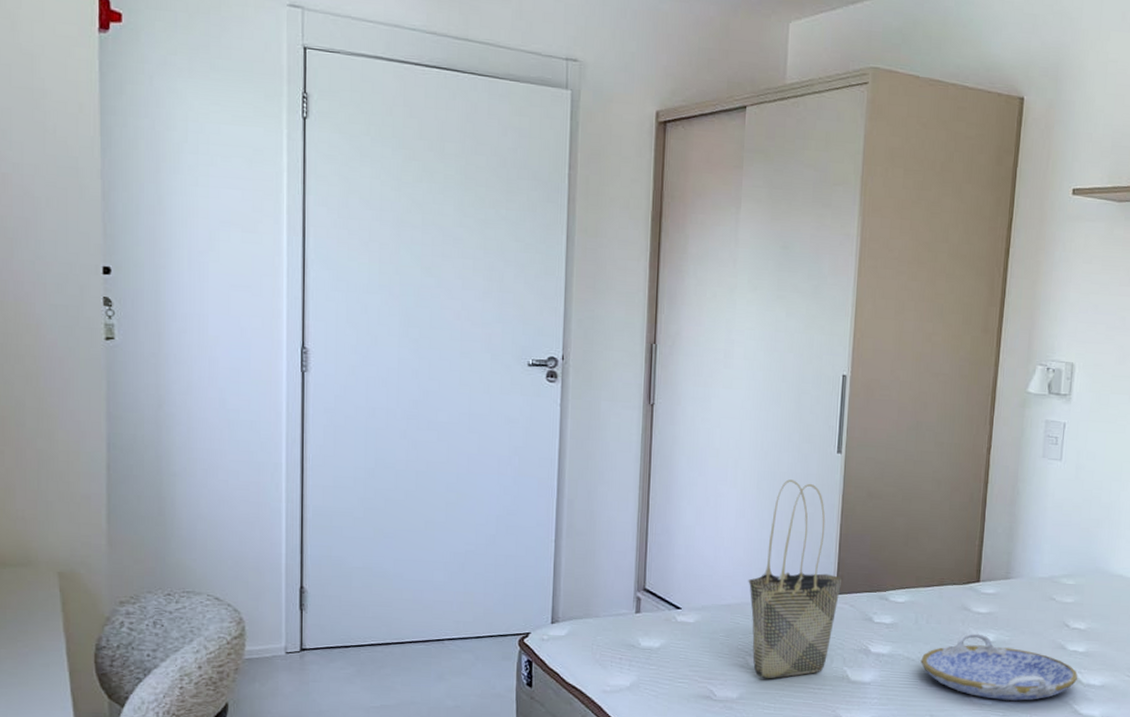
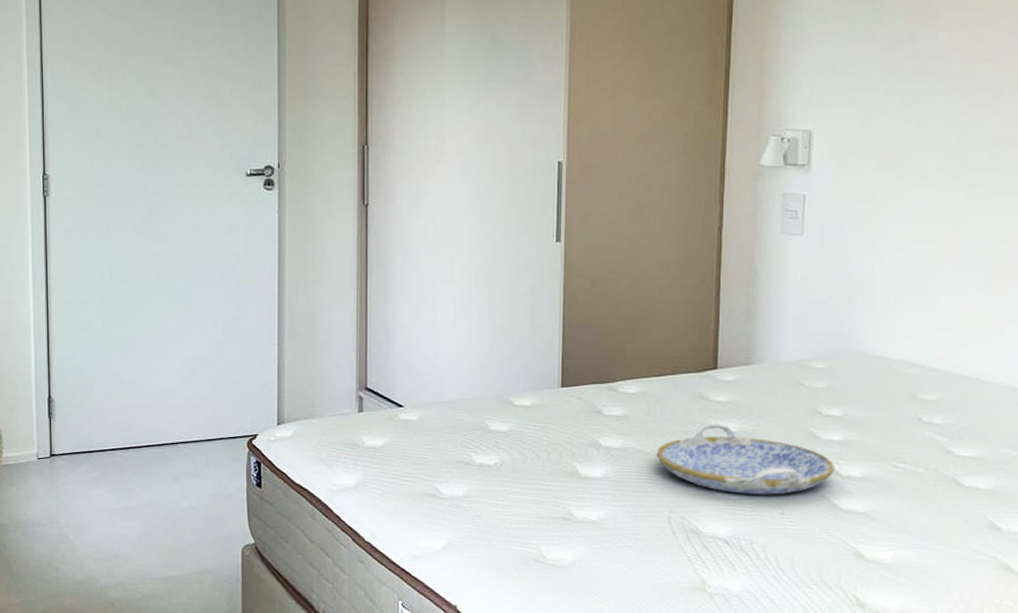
tote bag: present [748,479,843,679] -> none [469,272,568,476]

